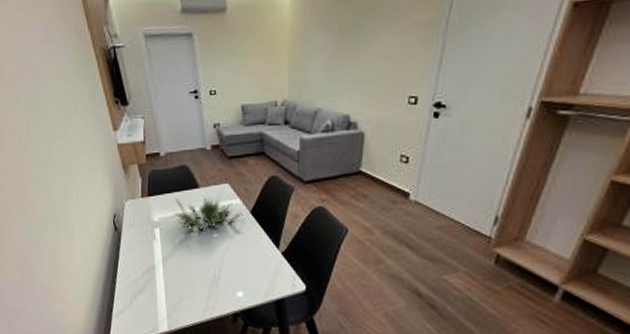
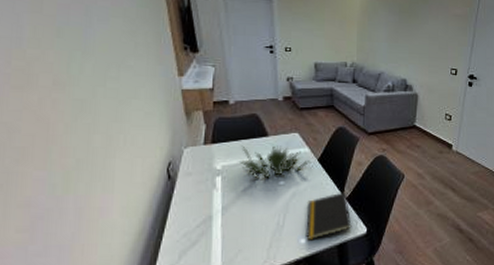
notepad: none [241,246,289,295] -> present [306,192,352,241]

